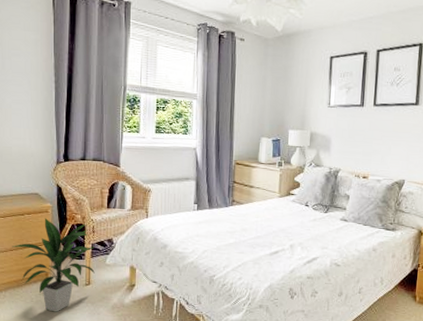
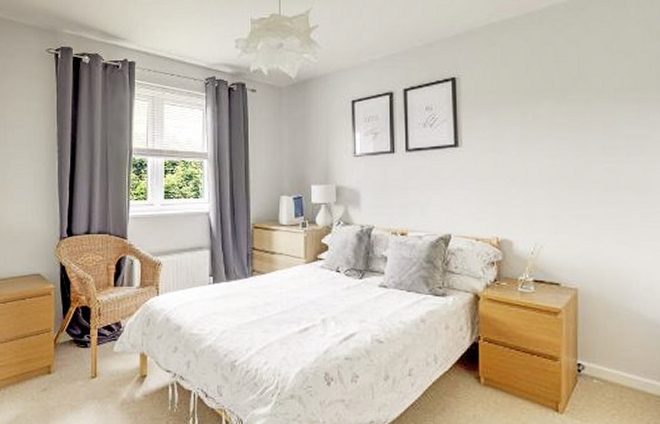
indoor plant: present [12,218,95,312] -> none [12,302,101,412]

